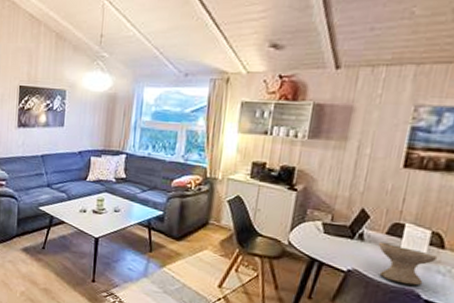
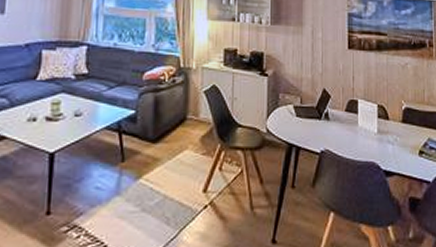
bowl: present [378,241,438,286] -> none [341,119,386,158]

